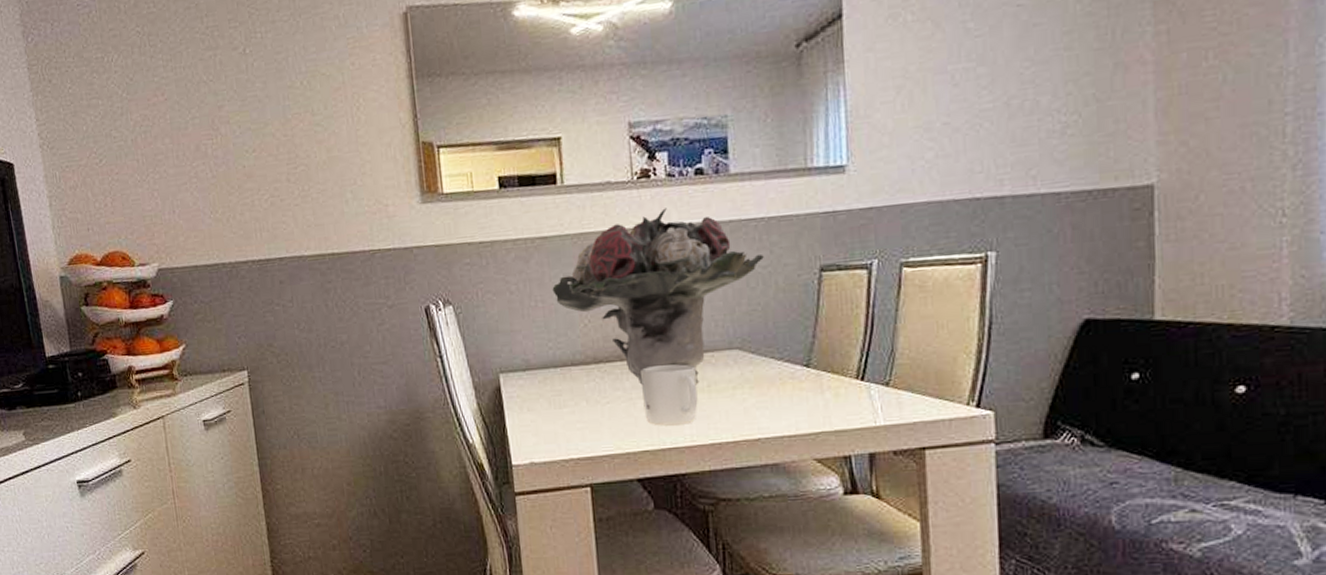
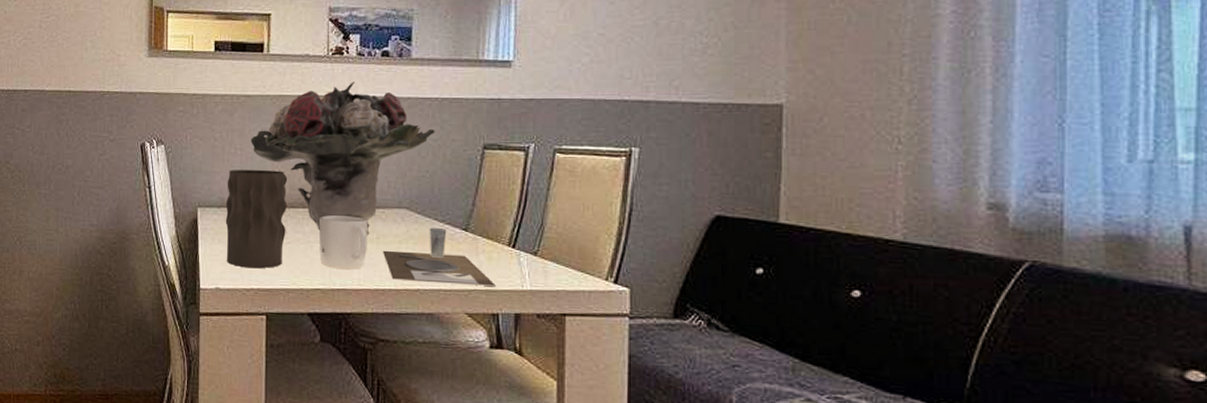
vase: none [530,321,604,437] -> present [225,170,288,269]
place setting: none [715,367,847,431] -> present [382,228,497,286]

